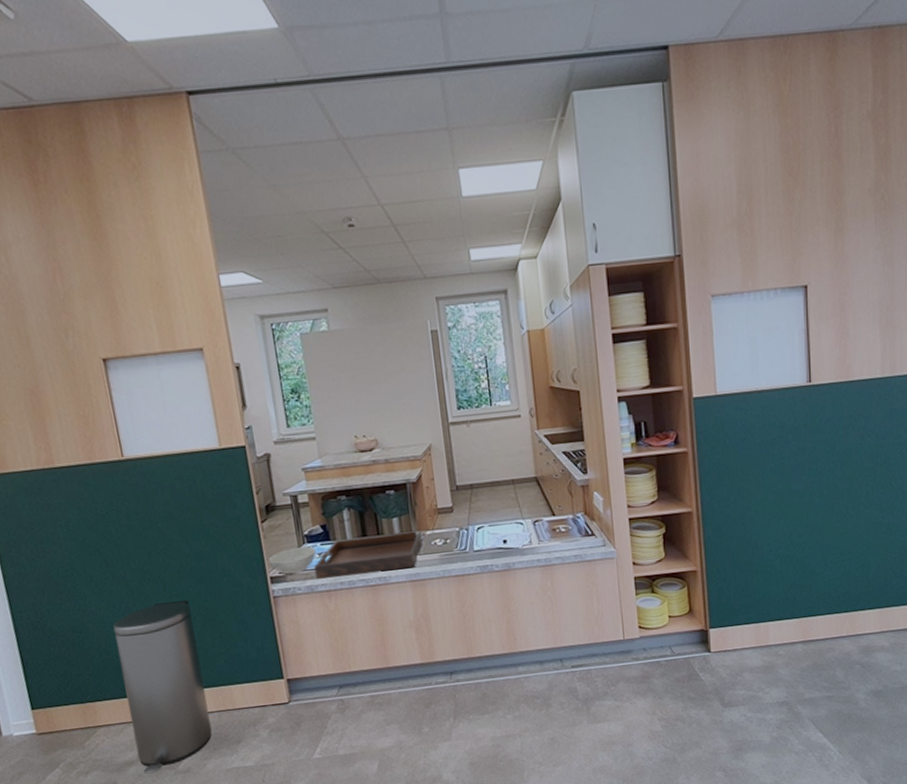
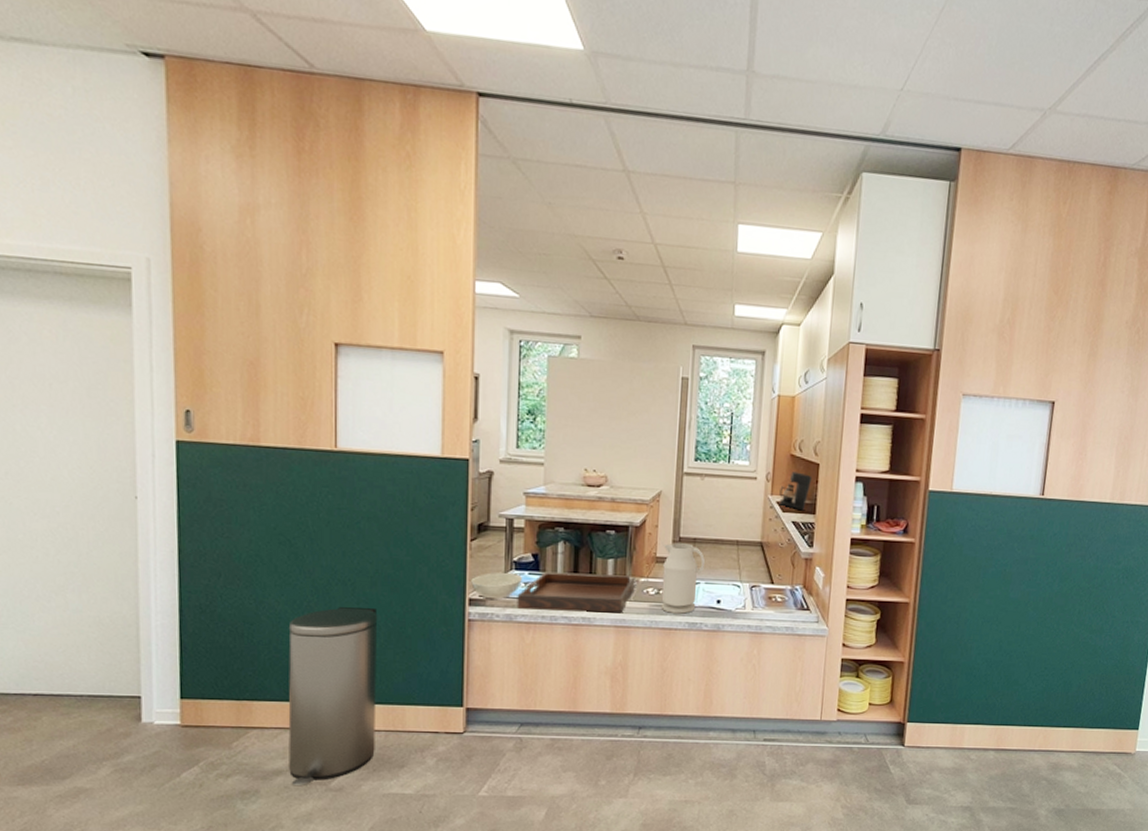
water jug: none [442,490,486,560] -> present [661,543,706,614]
coffee maker: none [545,402,575,440] -> present [779,471,813,511]

